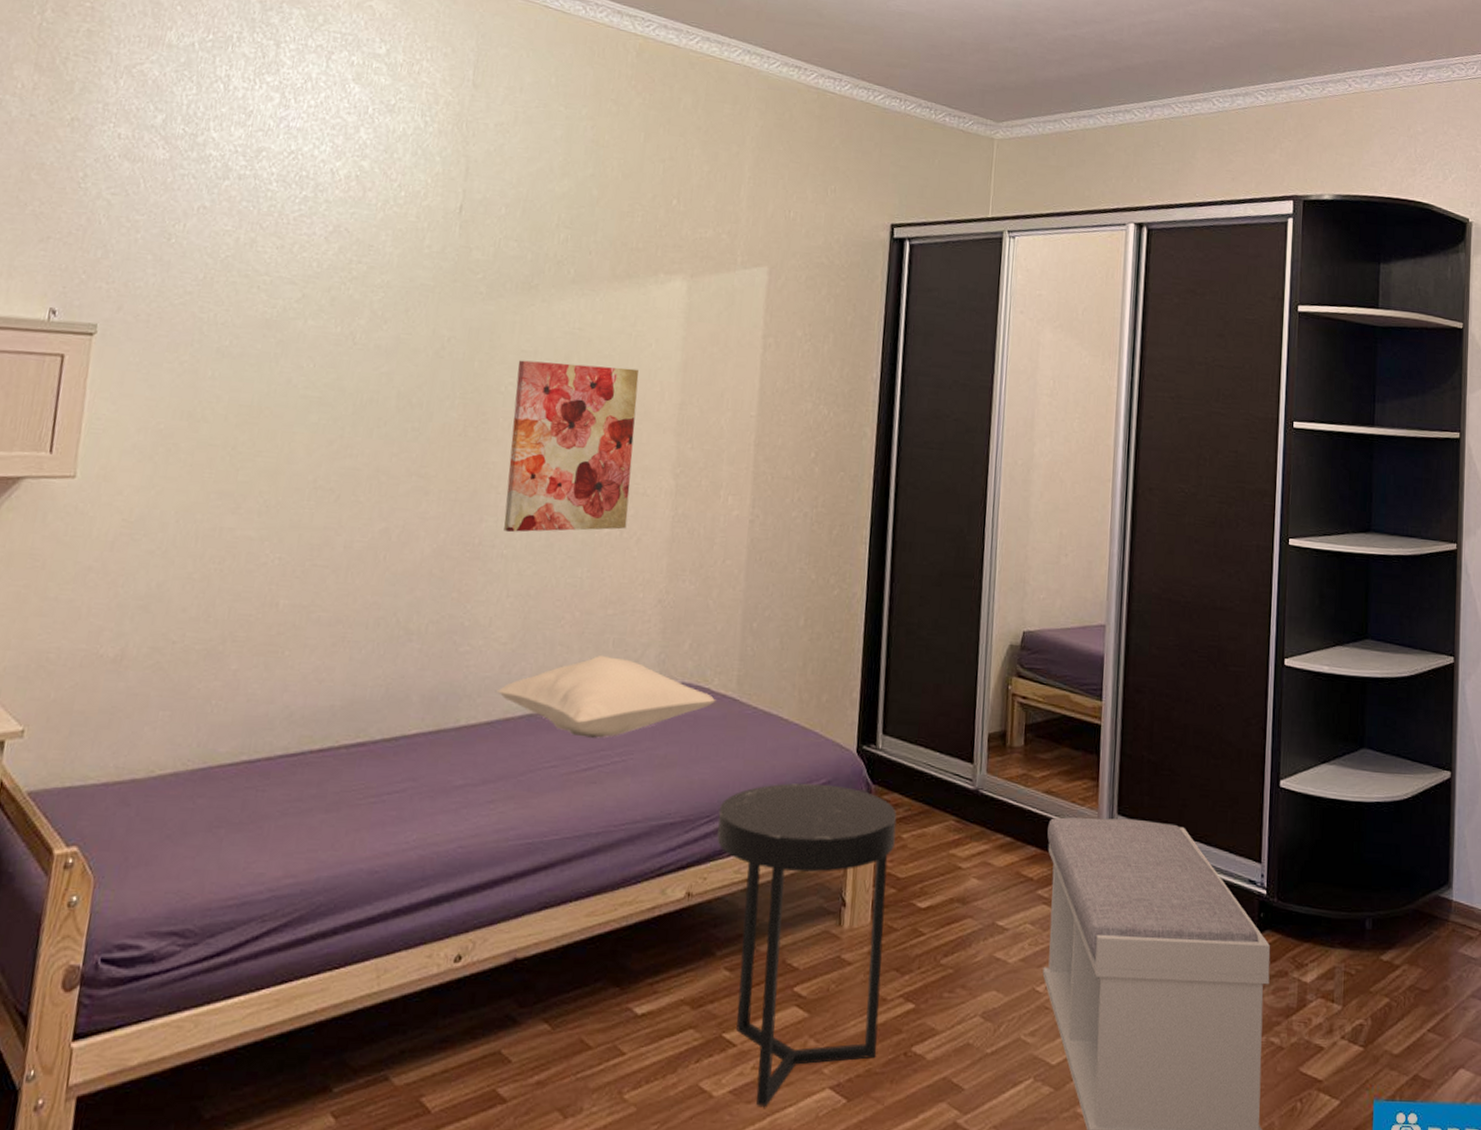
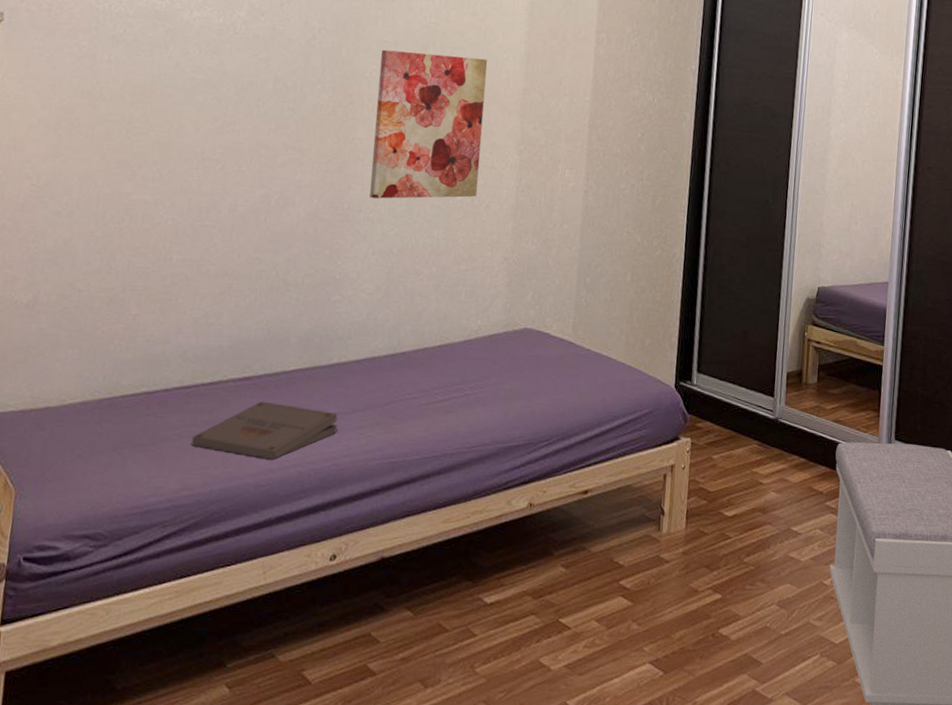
pizza box: none [296,771,466,841] -> present [191,401,338,460]
cushion: present [495,654,716,738] -> none [363,304,555,375]
side table: present [717,783,897,1106] -> none [555,412,708,678]

